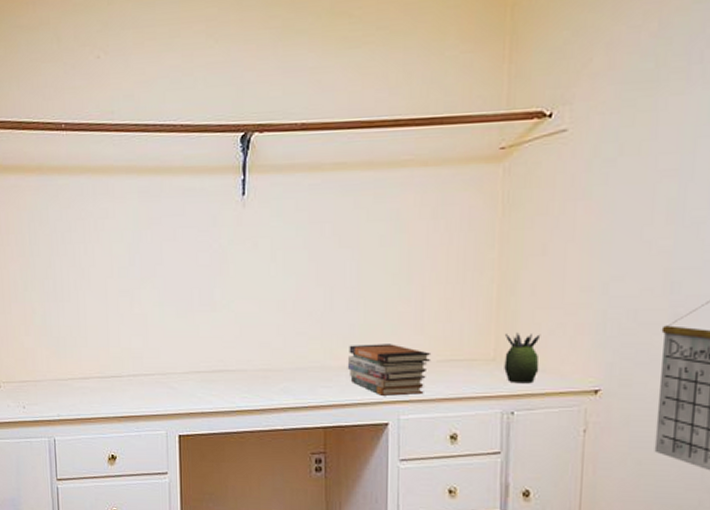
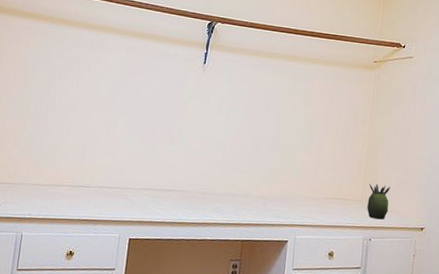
book stack: present [347,344,432,396] -> none [263,180,321,221]

